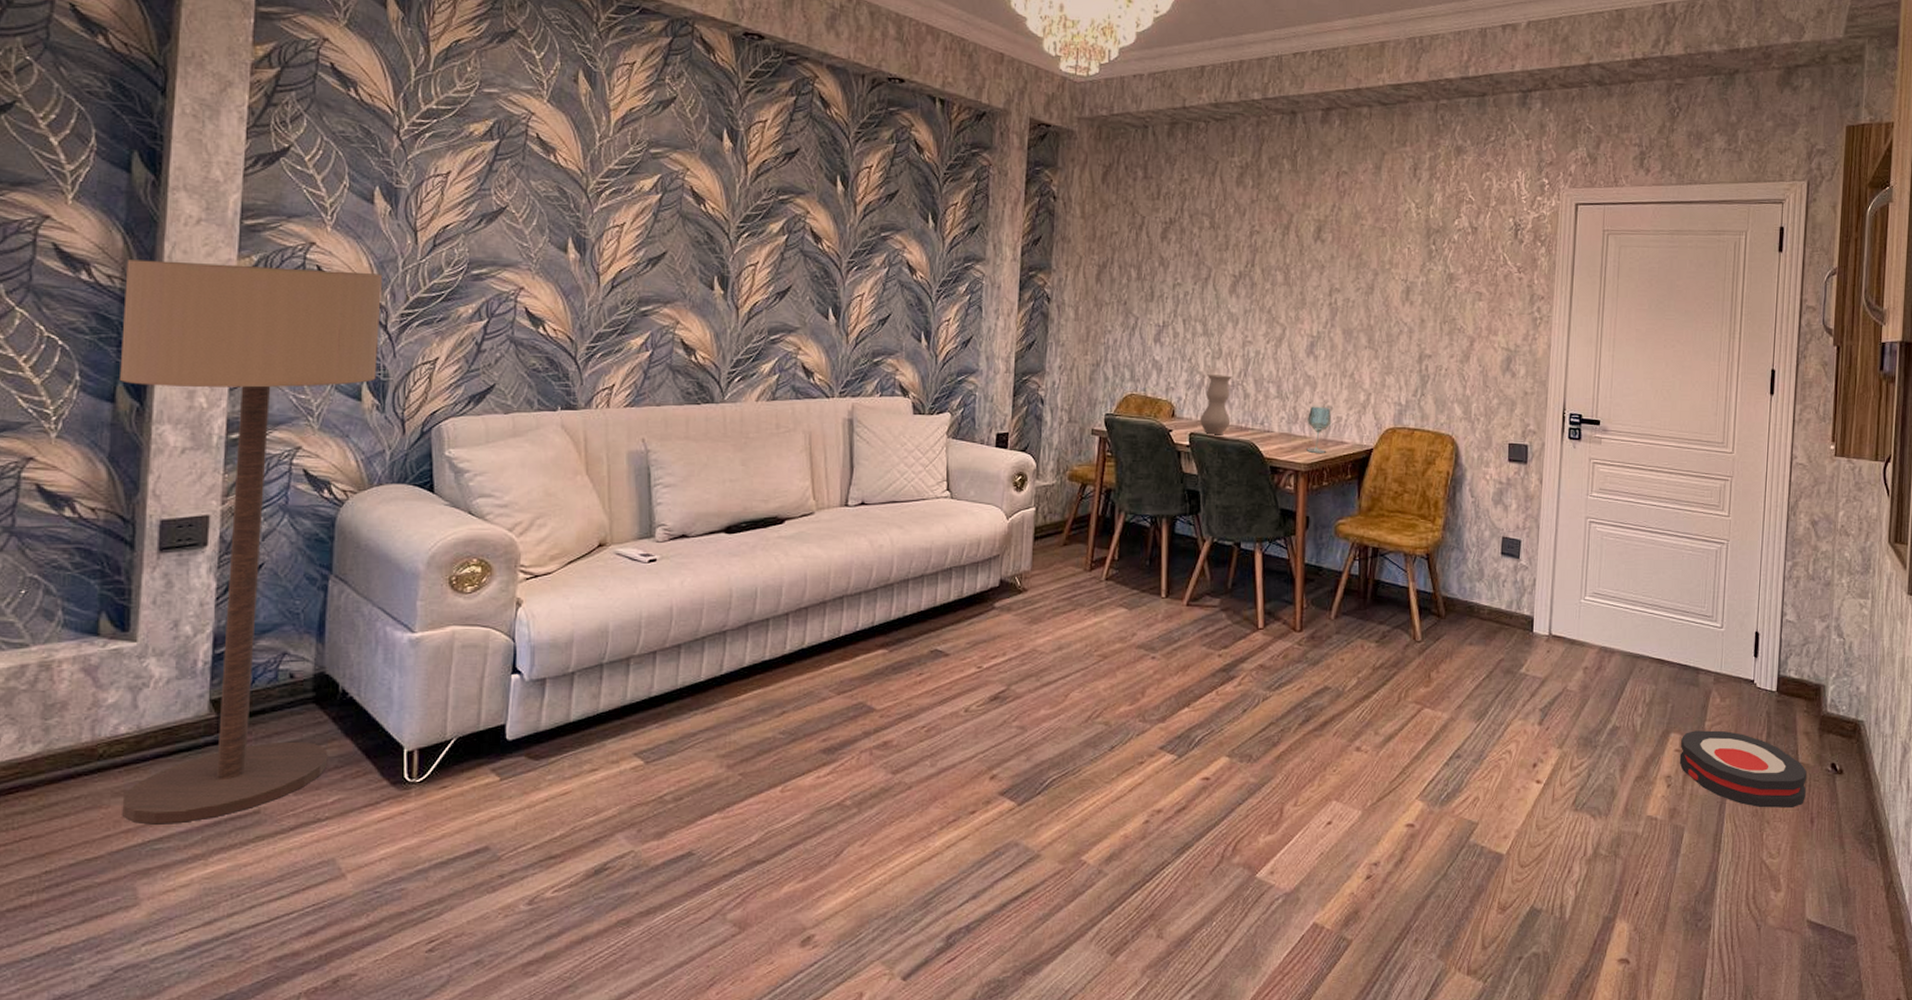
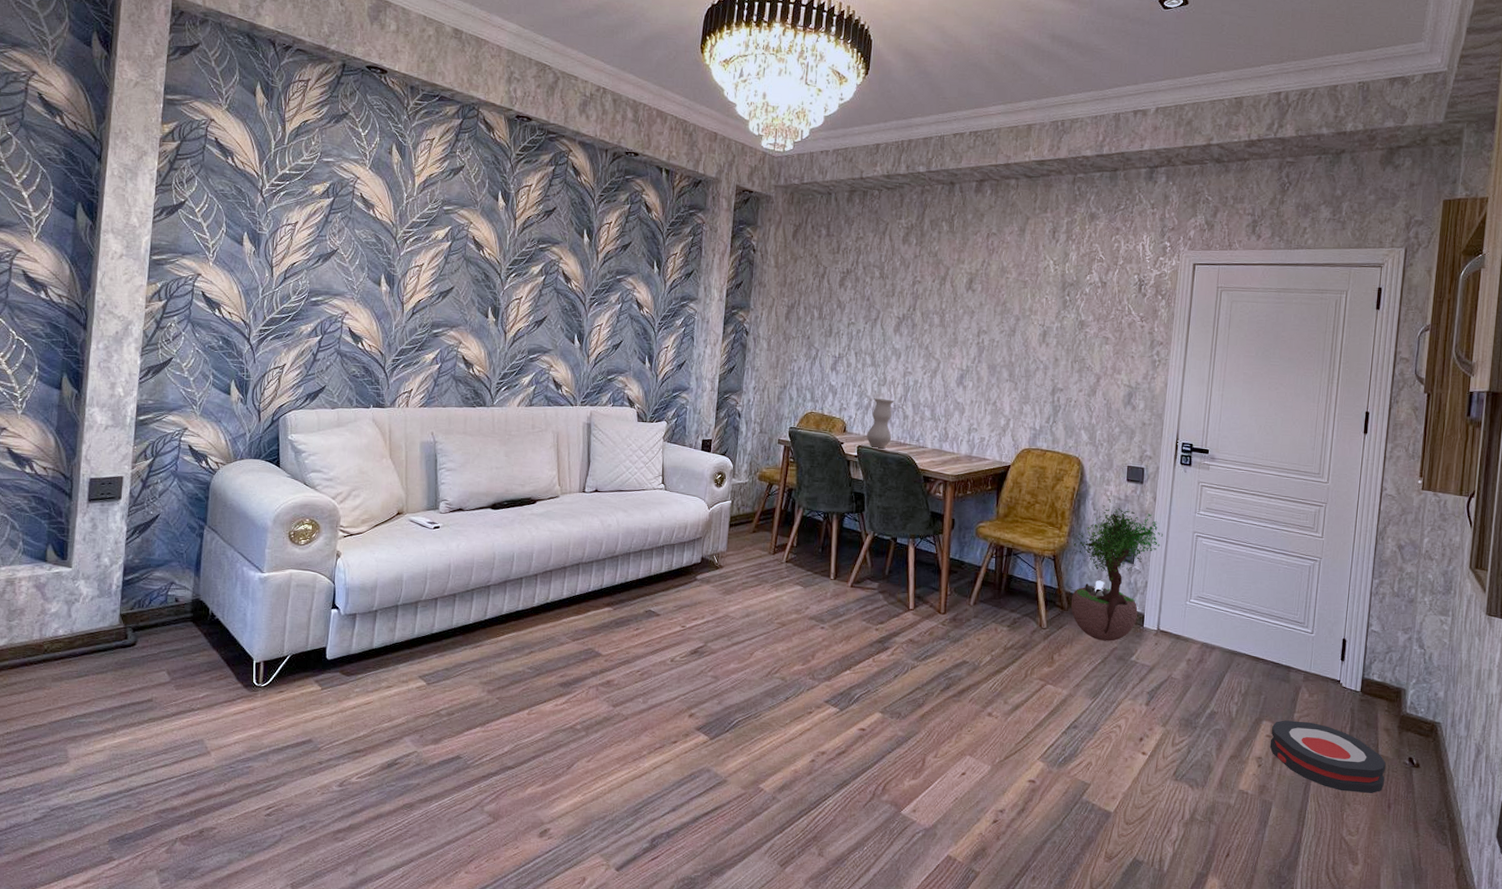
floor lamp: present [120,259,383,825] -> none [59,284,248,705]
wine glass: present [1306,406,1332,453] -> none [954,427,977,467]
potted tree: none [1449,484,1552,652] -> present [1071,499,1163,641]

